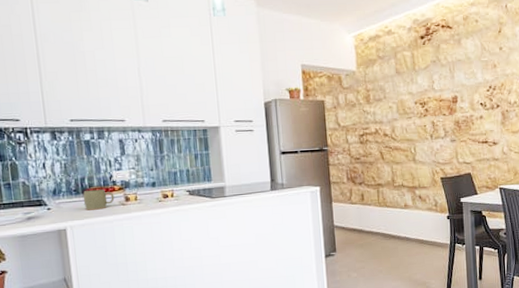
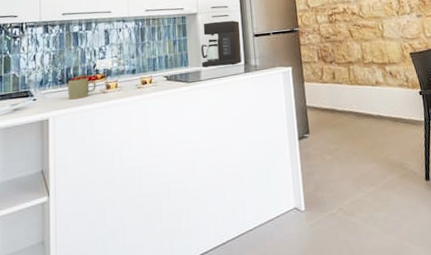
coffee maker: none [225,136,268,184] -> present [201,20,242,68]

